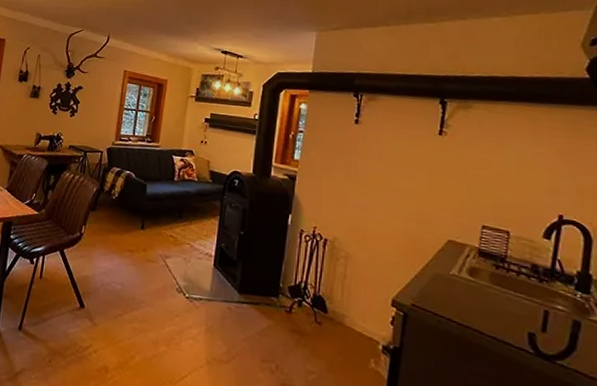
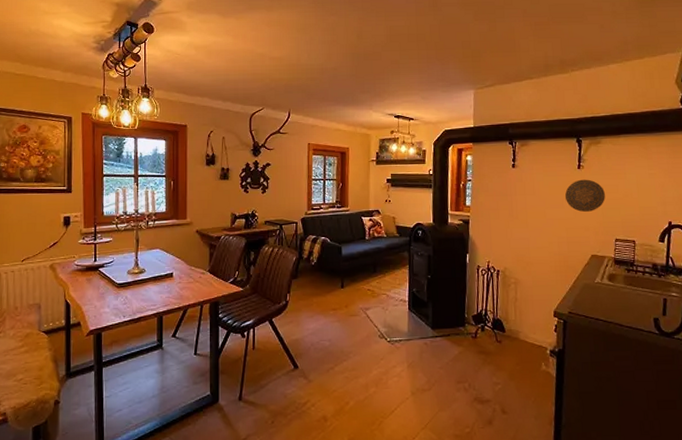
decorative plate: none [418,147,473,188] -> present [564,179,605,212]

